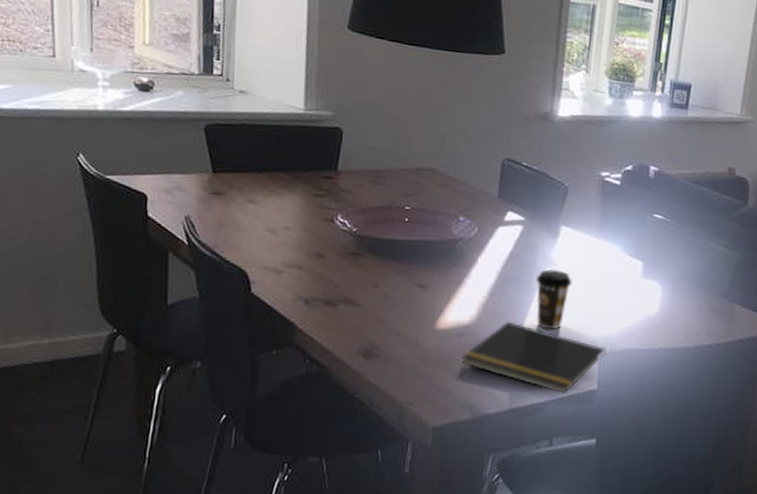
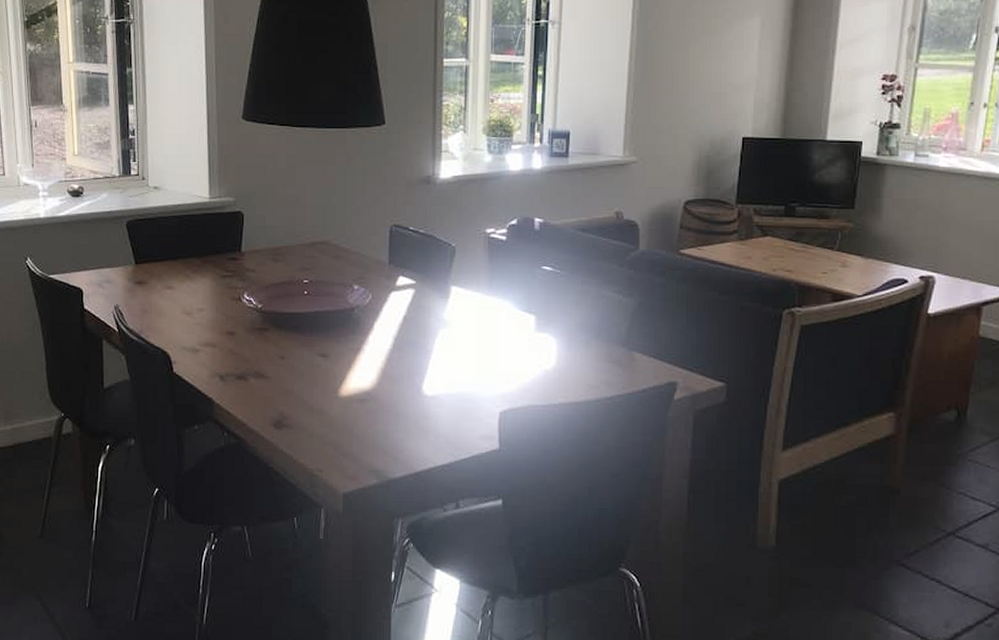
notepad: present [461,321,606,394] -> none [365,384,505,455]
coffee cup: present [535,268,572,330] -> none [430,329,466,391]

